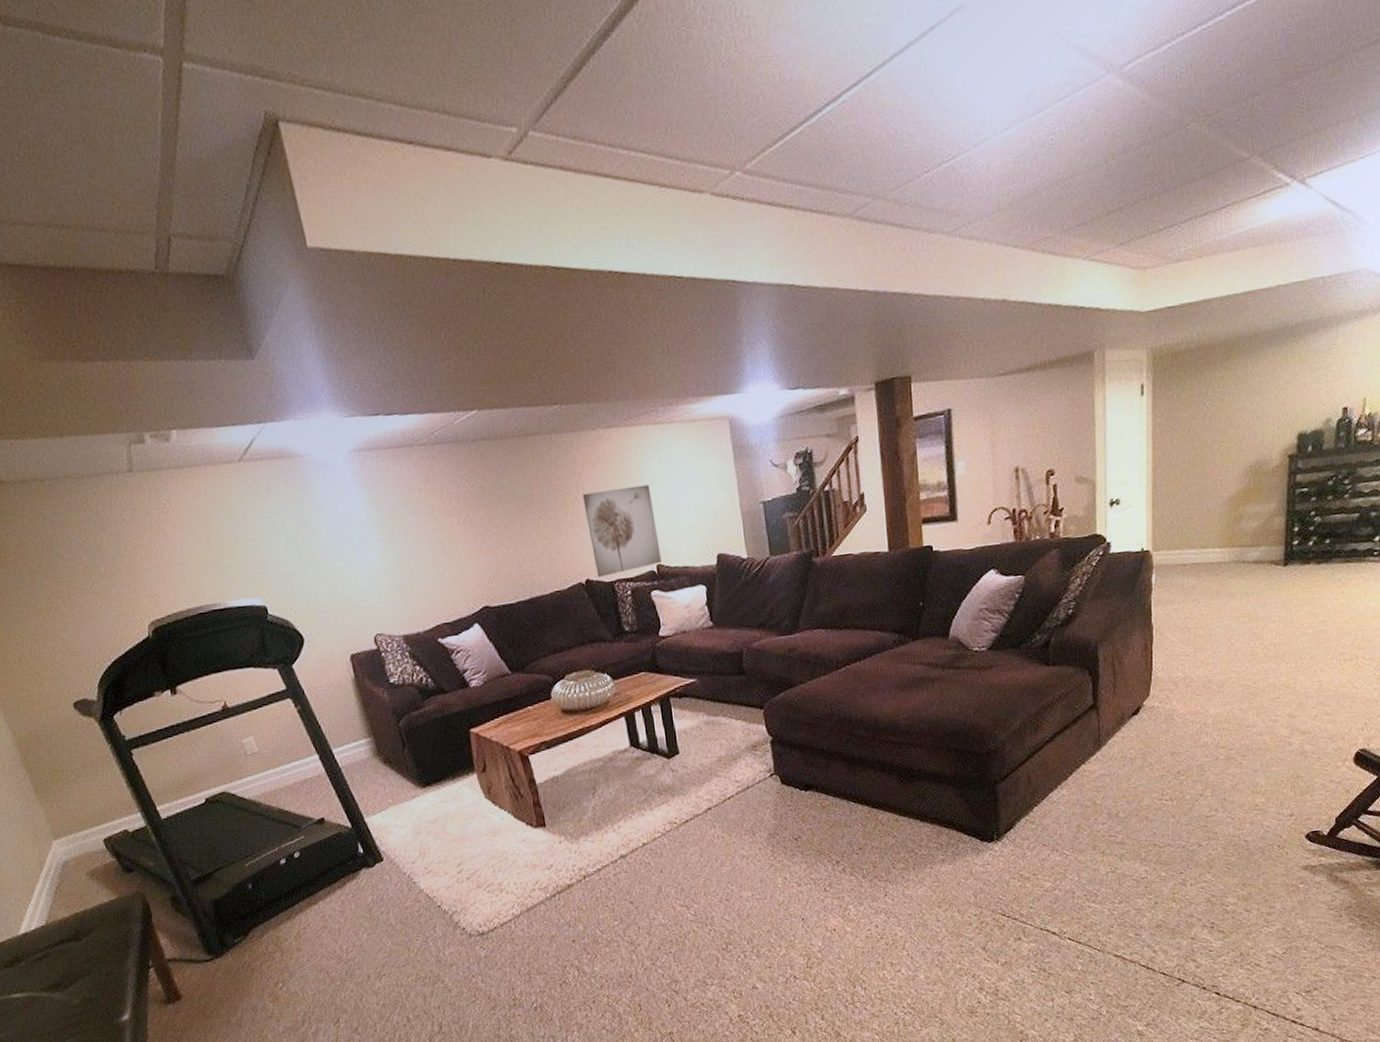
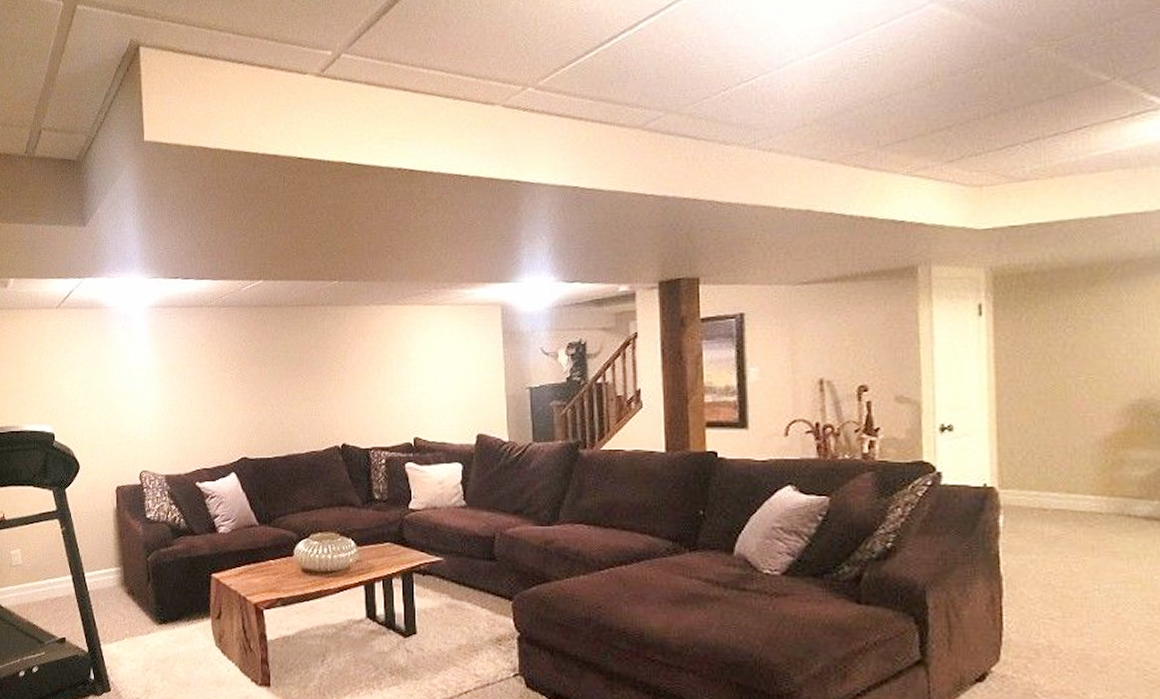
wall art: present [582,484,662,577] -> none [349,360,419,443]

